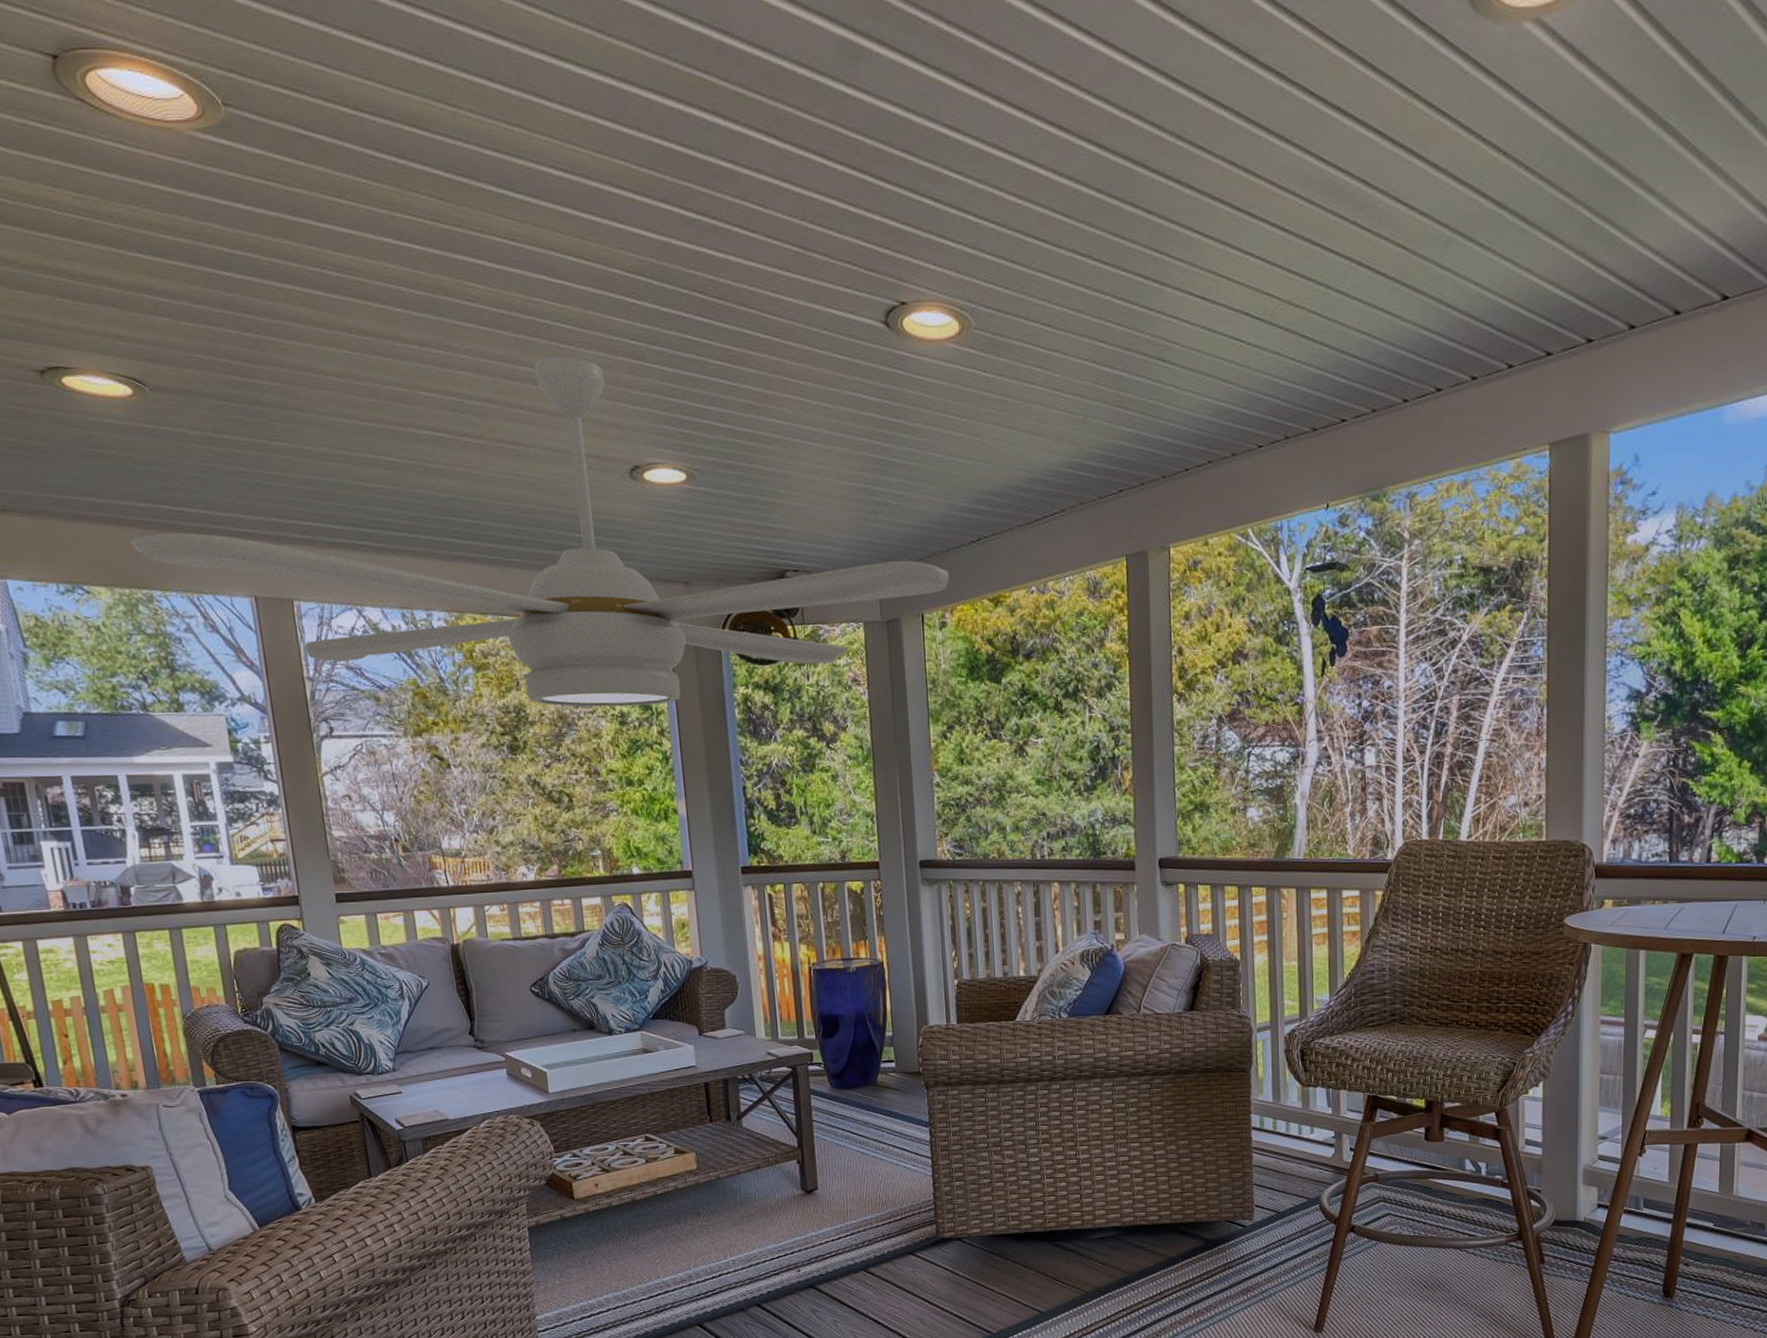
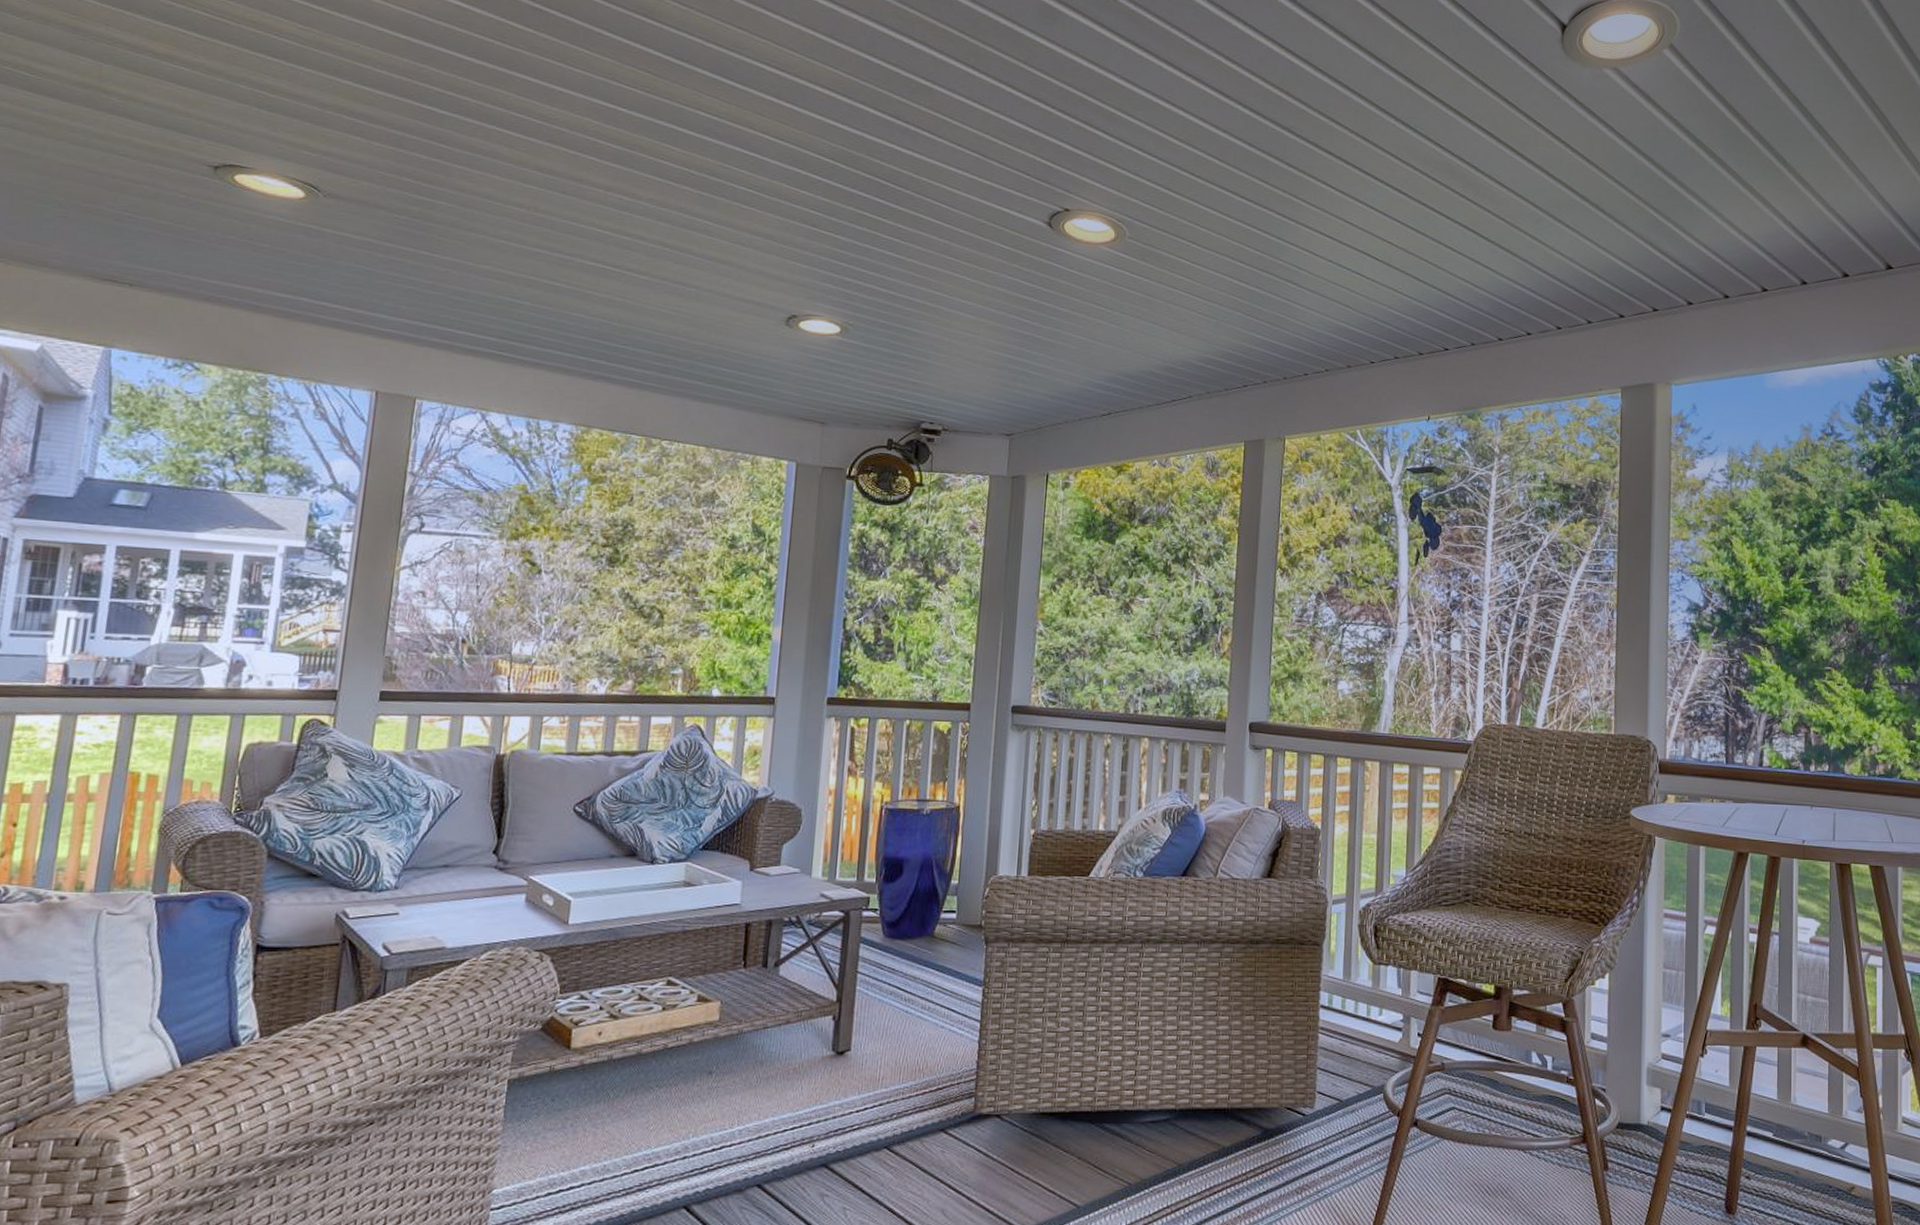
ceiling fan: present [130,356,949,707] -> none [259,214,1078,532]

